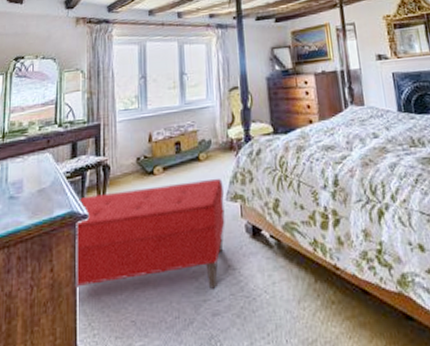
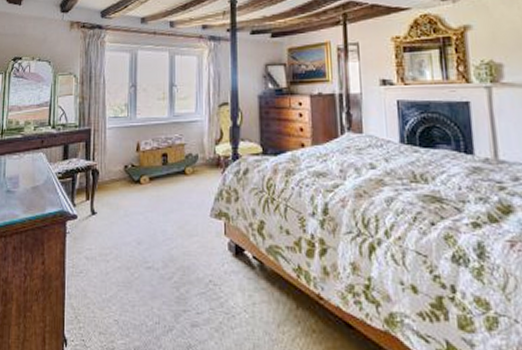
bench: present [74,179,225,289] -> none [63,194,208,301]

